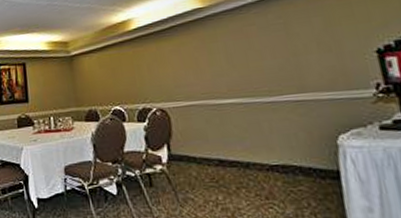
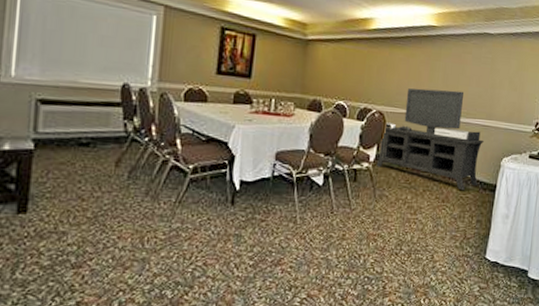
media console: none [167,68,312,182] -> present [376,88,485,190]

